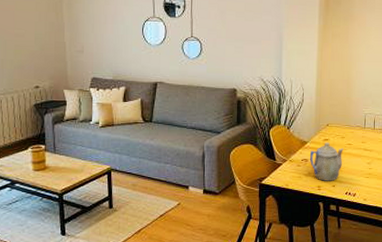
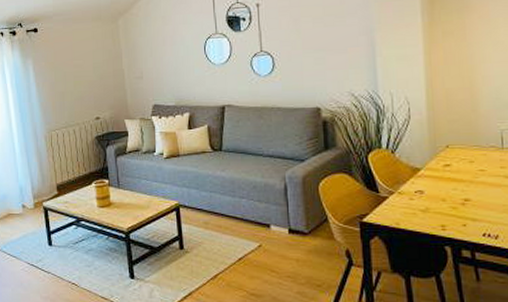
teapot: present [310,142,344,181] -> none [426,169,474,219]

